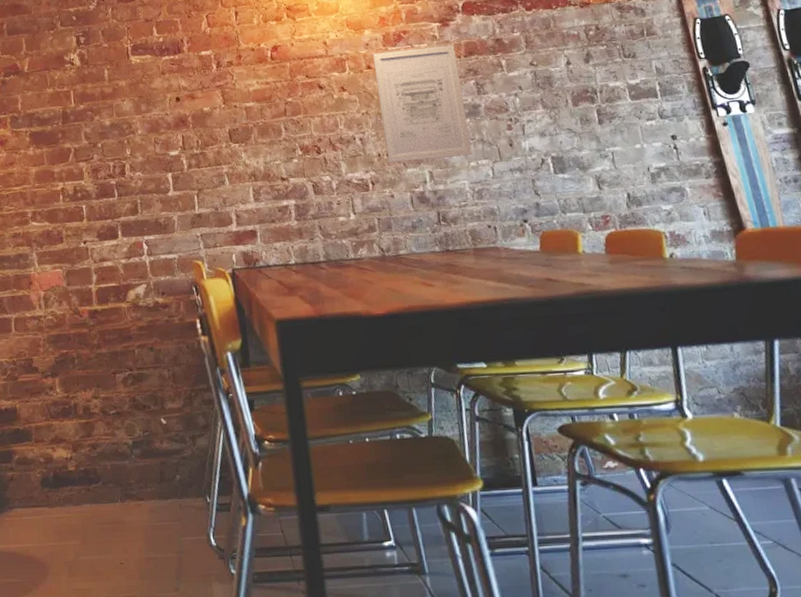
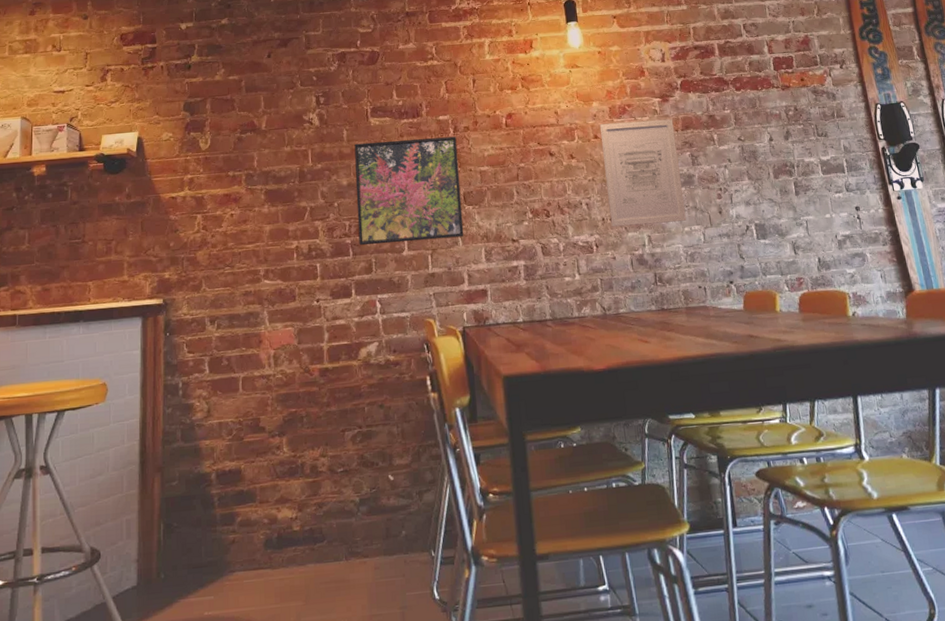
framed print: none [116,72,231,187] -> present [354,136,464,246]

